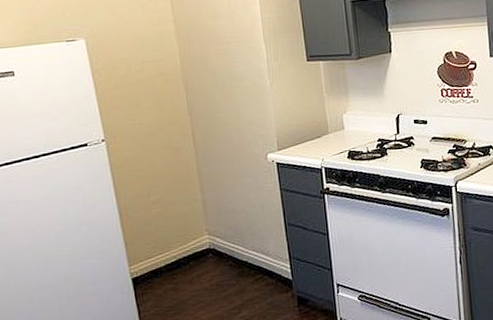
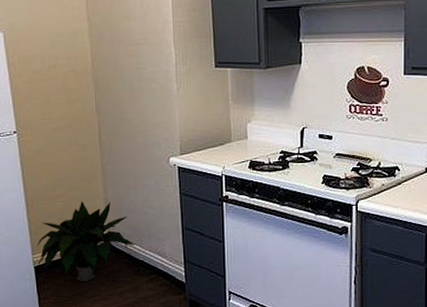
potted plant: none [133,204,238,289] -> present [36,201,136,281]

